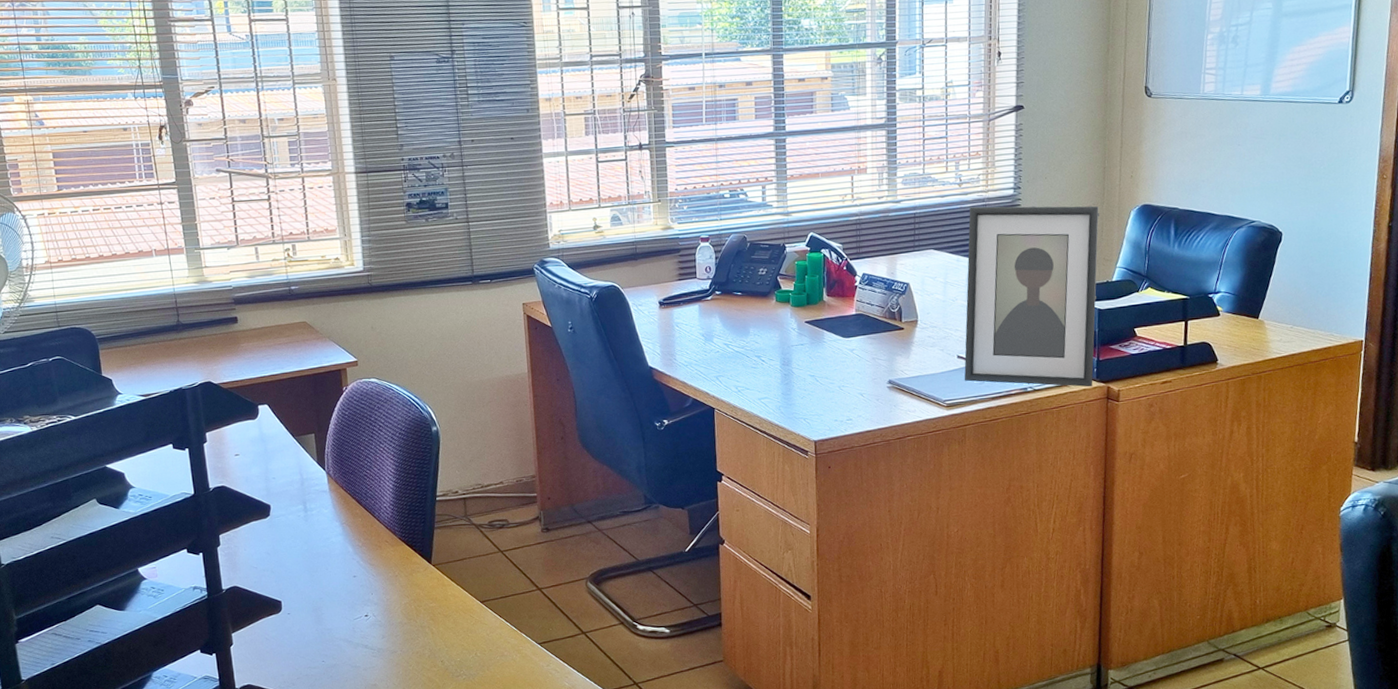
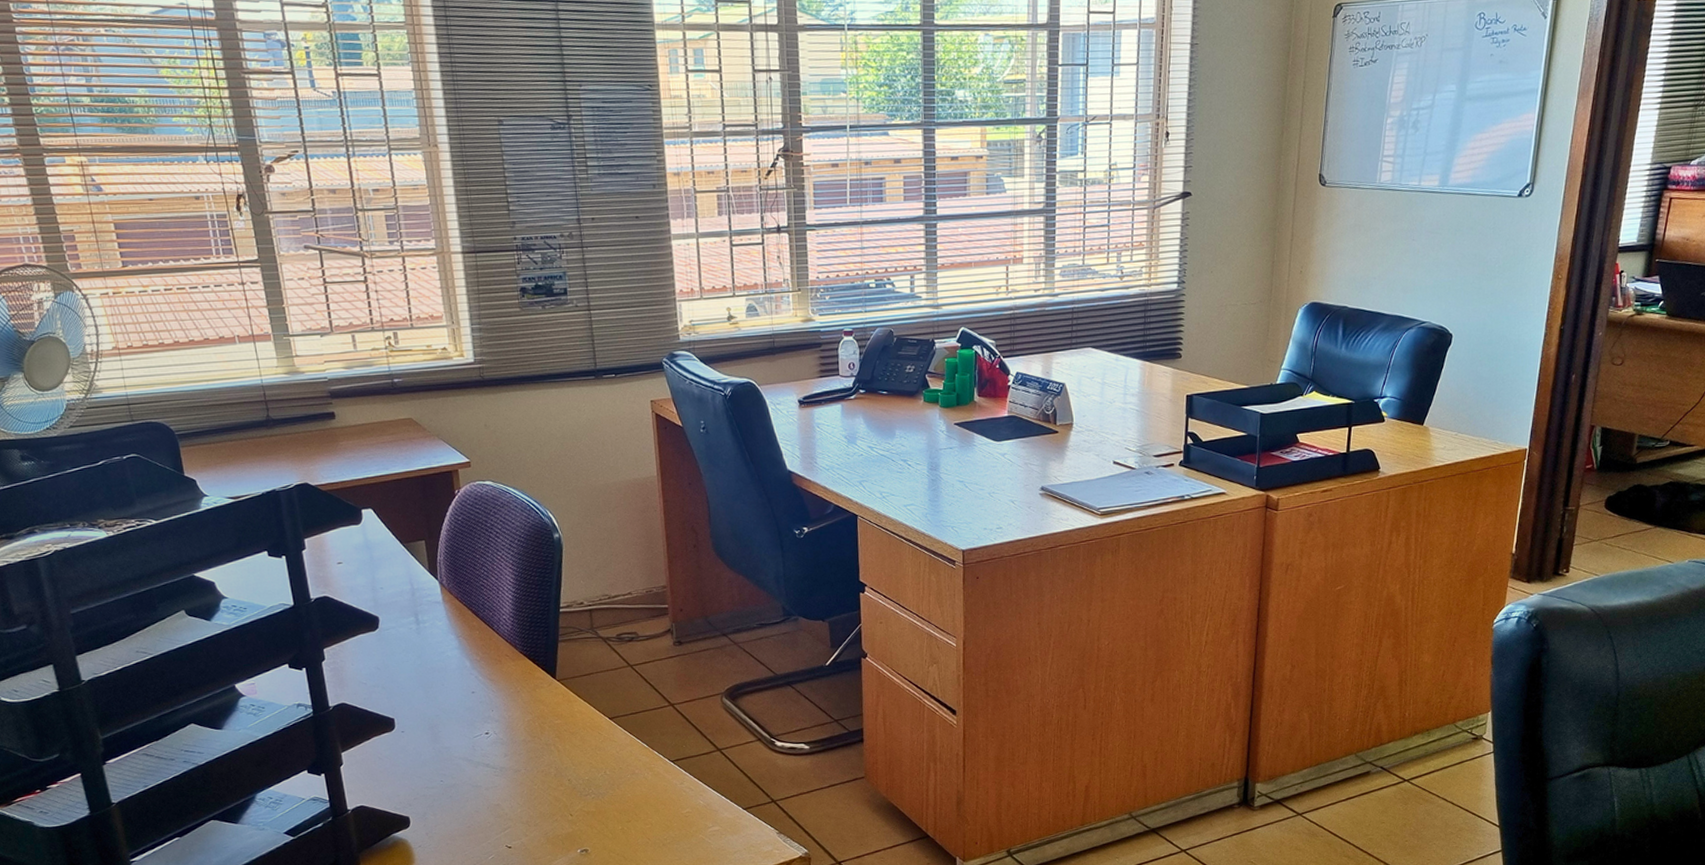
picture frame: present [964,205,1099,387] -> none [1119,301,1266,496]

